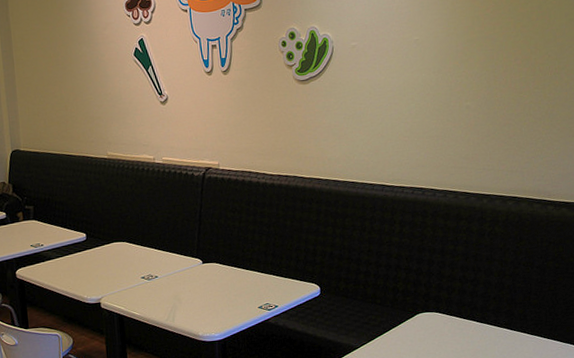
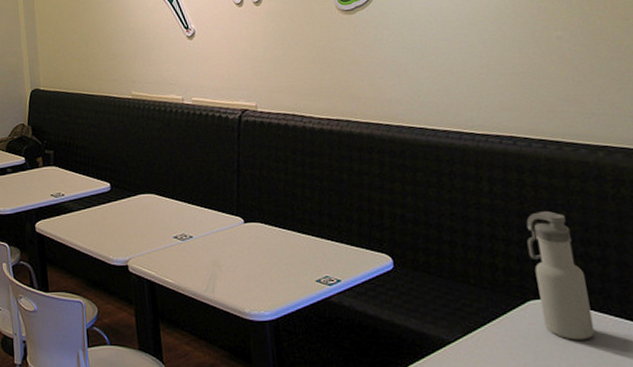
water bottle: none [422,246,462,341] -> present [526,211,595,340]

